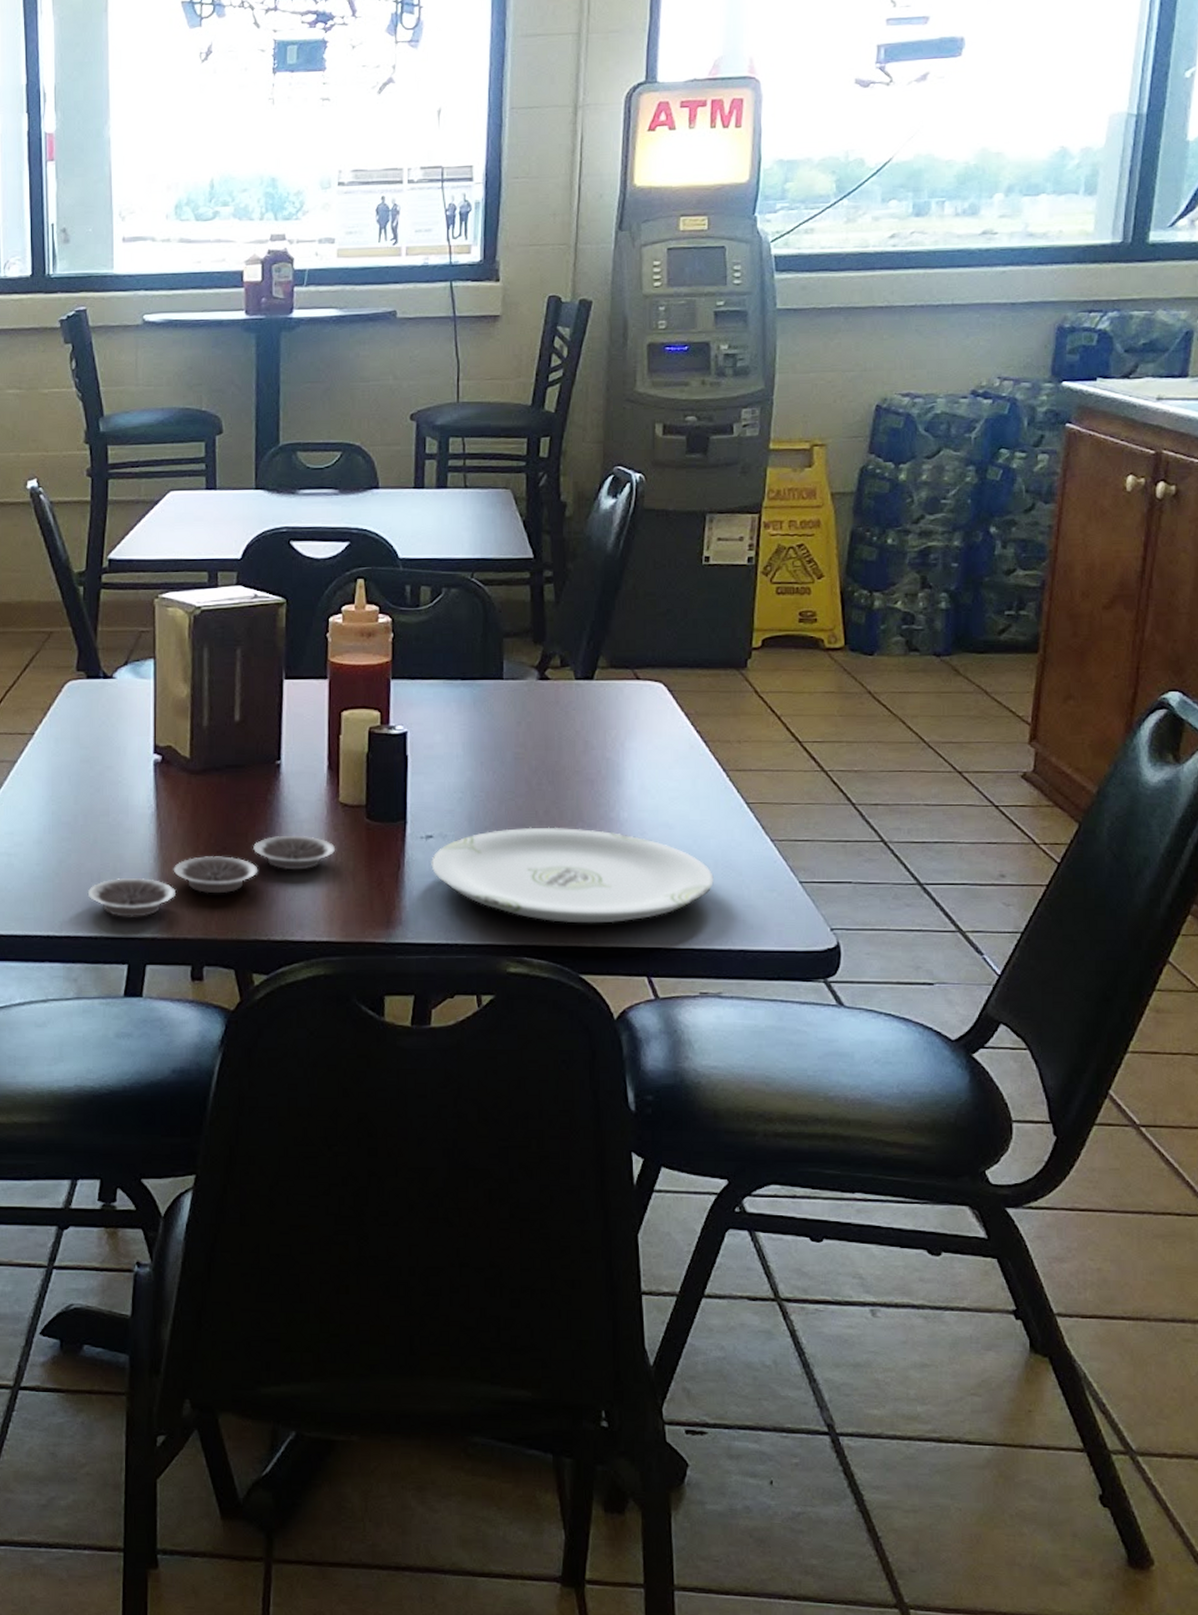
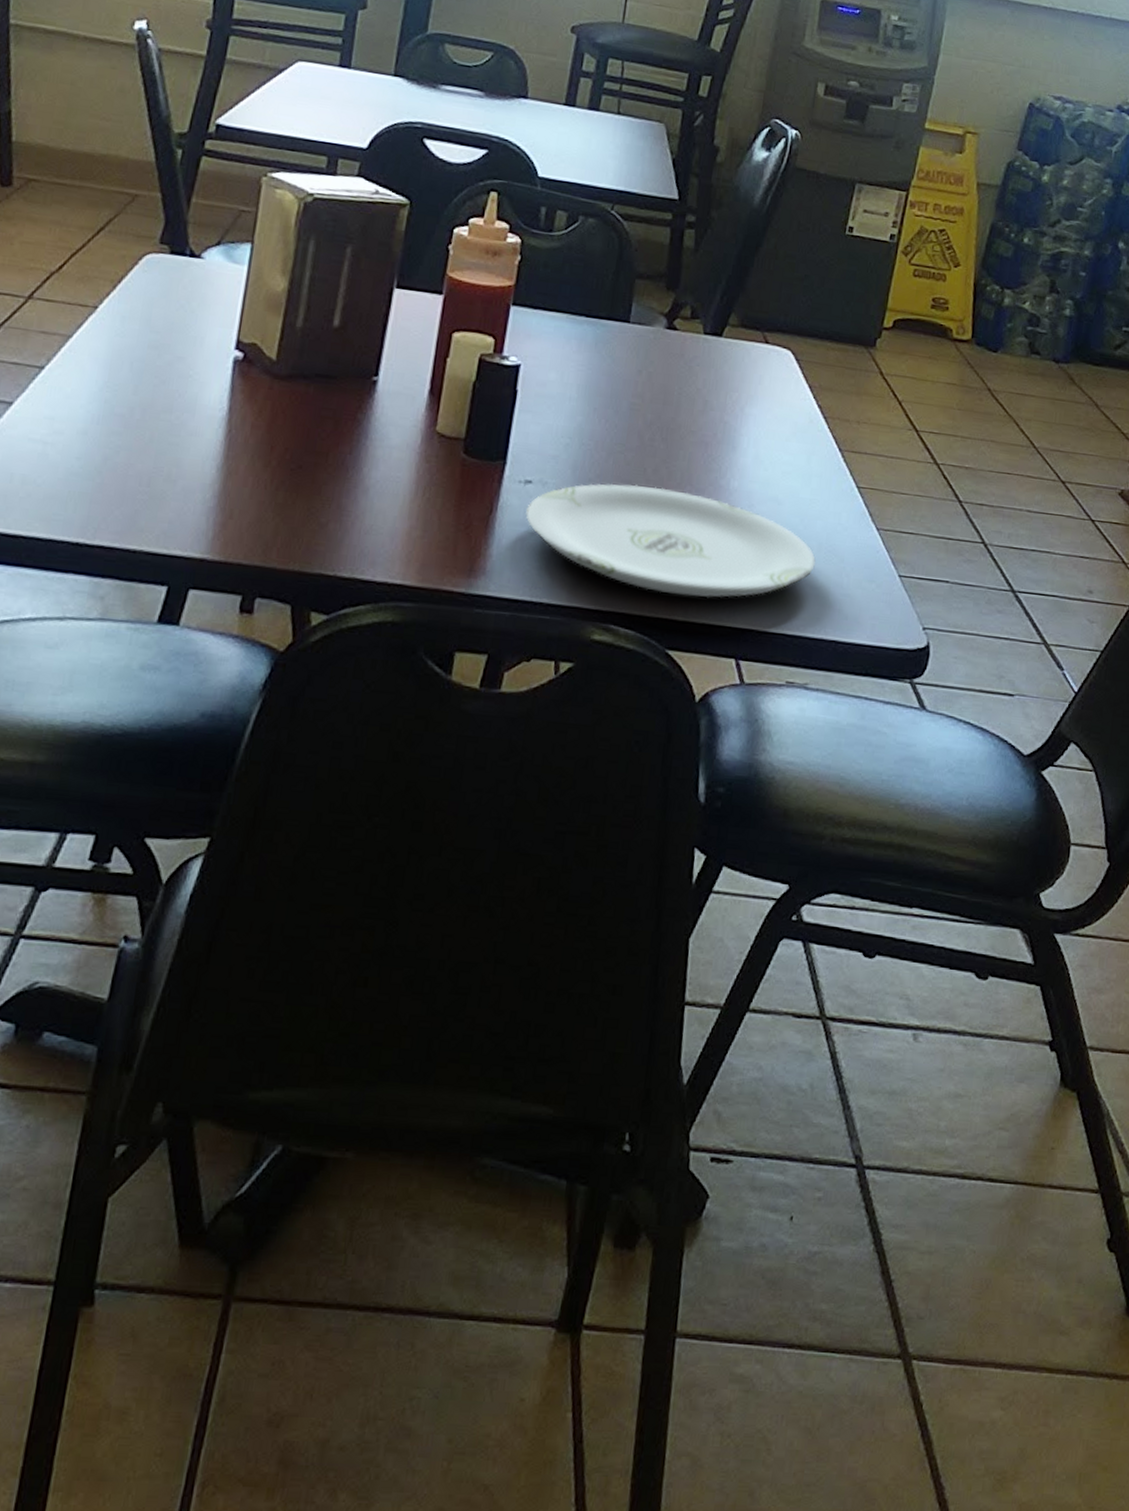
plate: present [87,835,336,917] -> none [132,460,425,534]

